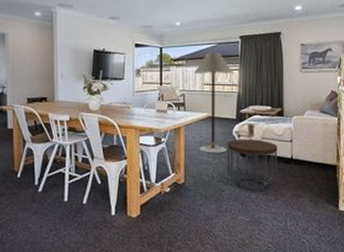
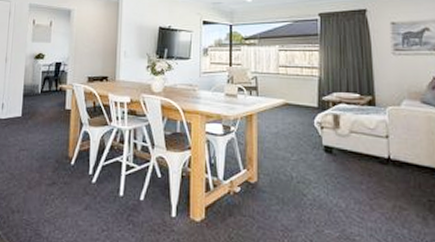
floor lamp: present [194,52,233,153] -> none [268,30,313,148]
side table: present [227,139,277,190] -> none [308,131,372,197]

